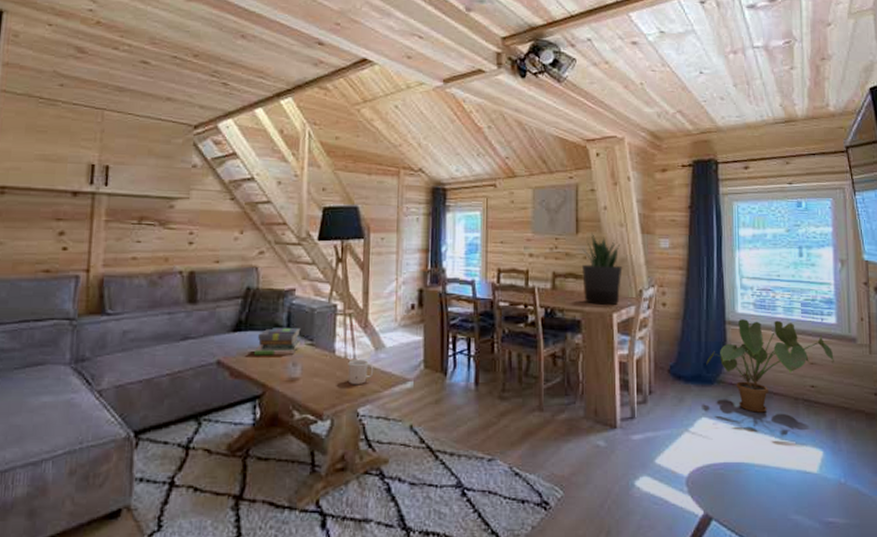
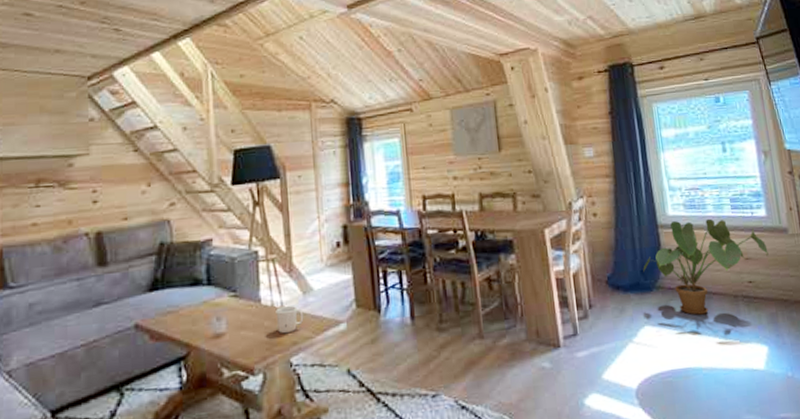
books: present [254,328,302,356] -> none [174,280,224,315]
planter: present [582,233,623,306] -> none [507,149,550,223]

